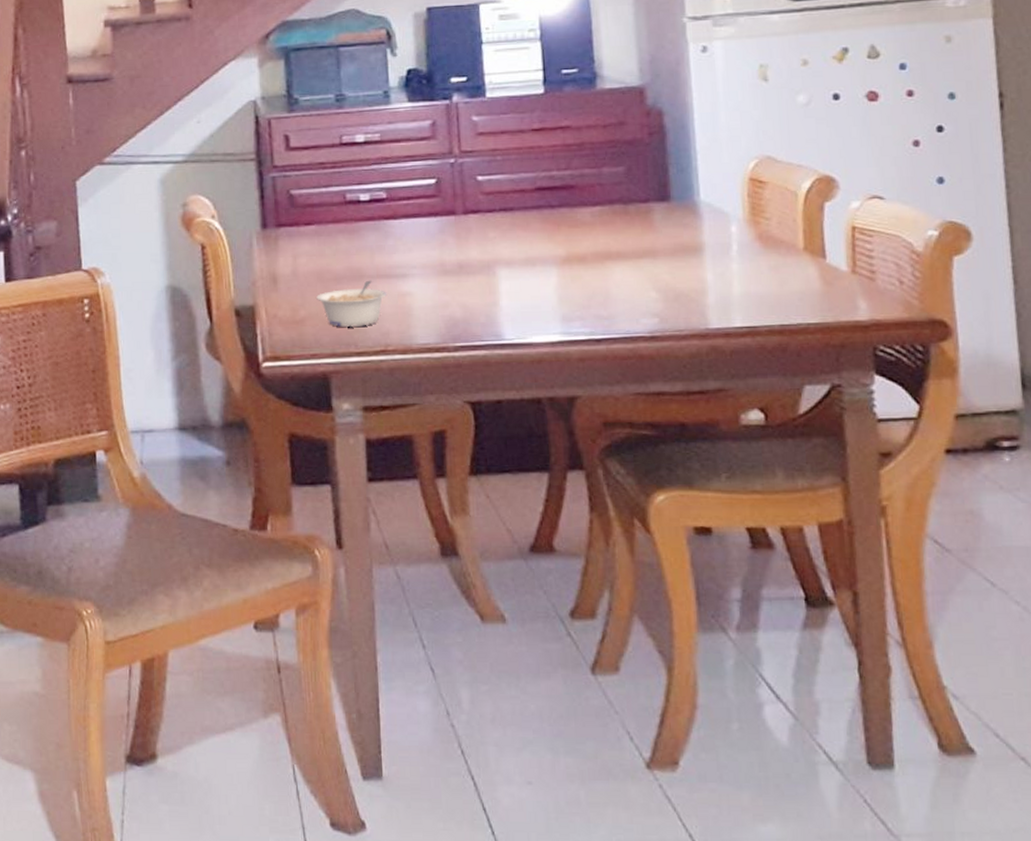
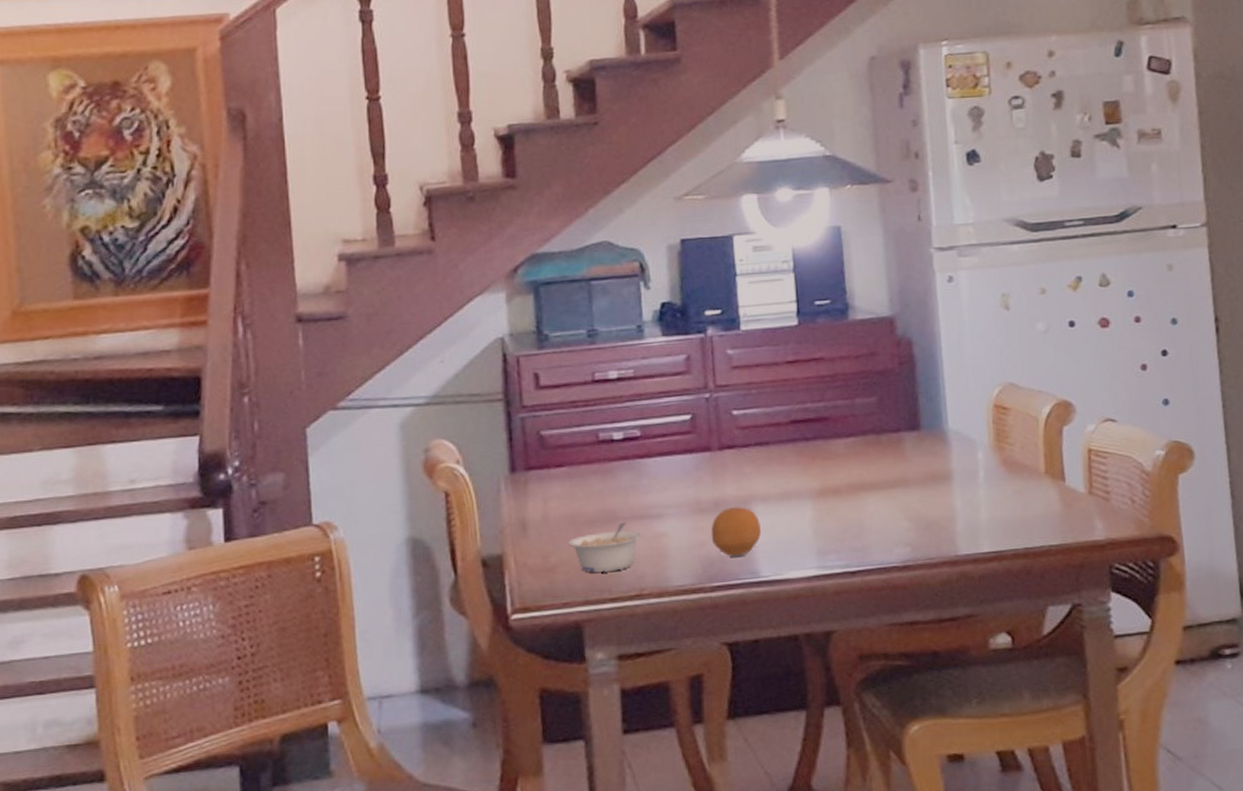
fruit: none [454,269,505,319] -> present [711,506,761,557]

